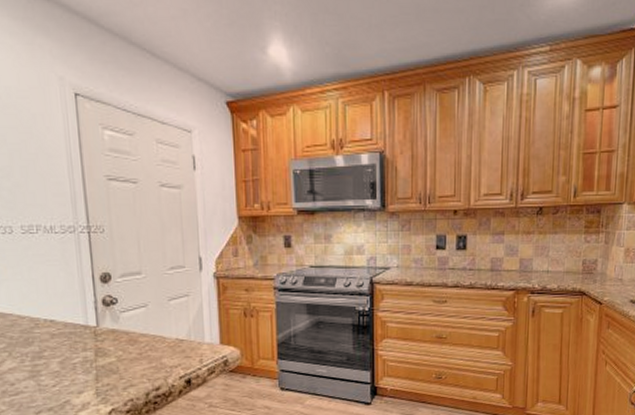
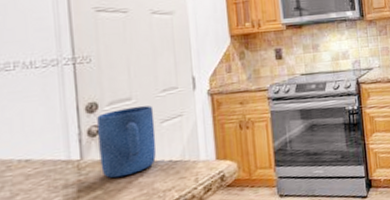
mug: none [110,281,165,348] -> present [97,105,157,179]

